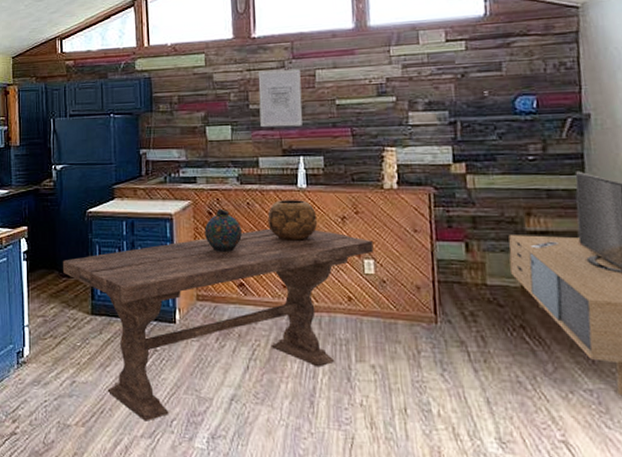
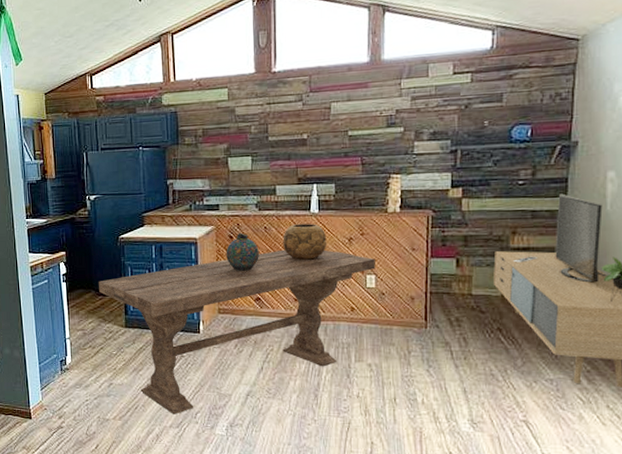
wall art: present [258,69,303,127] -> none [277,102,318,158]

